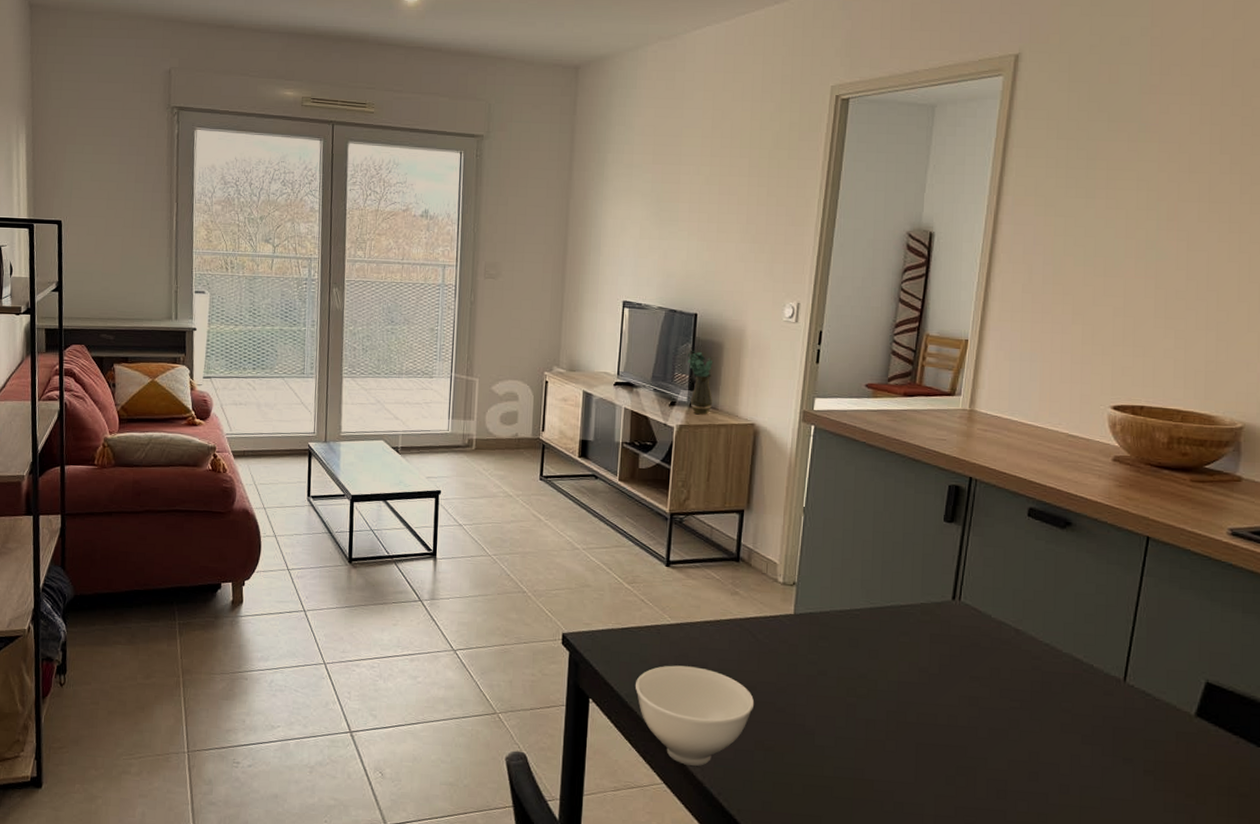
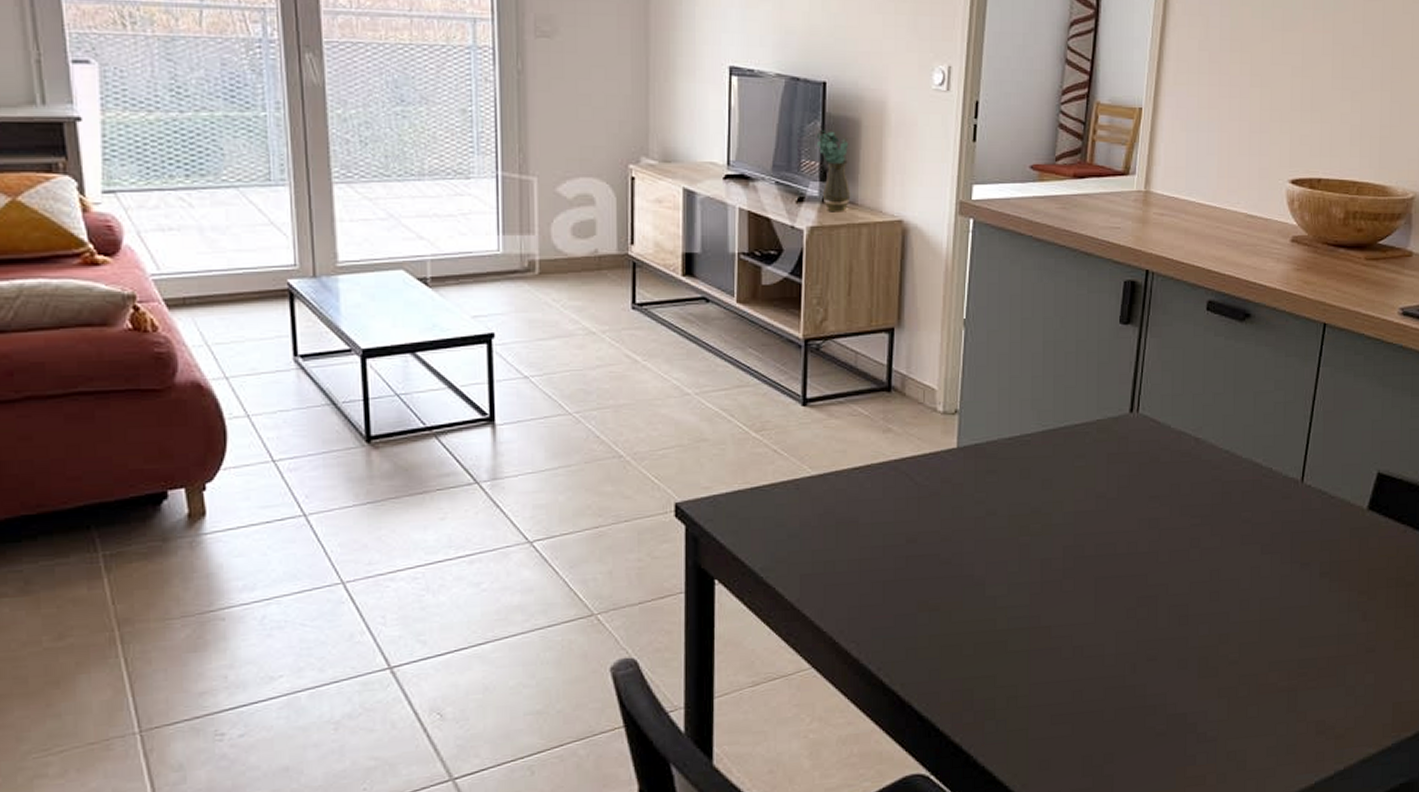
bowl: present [634,665,755,766] -> none [771,524,916,642]

